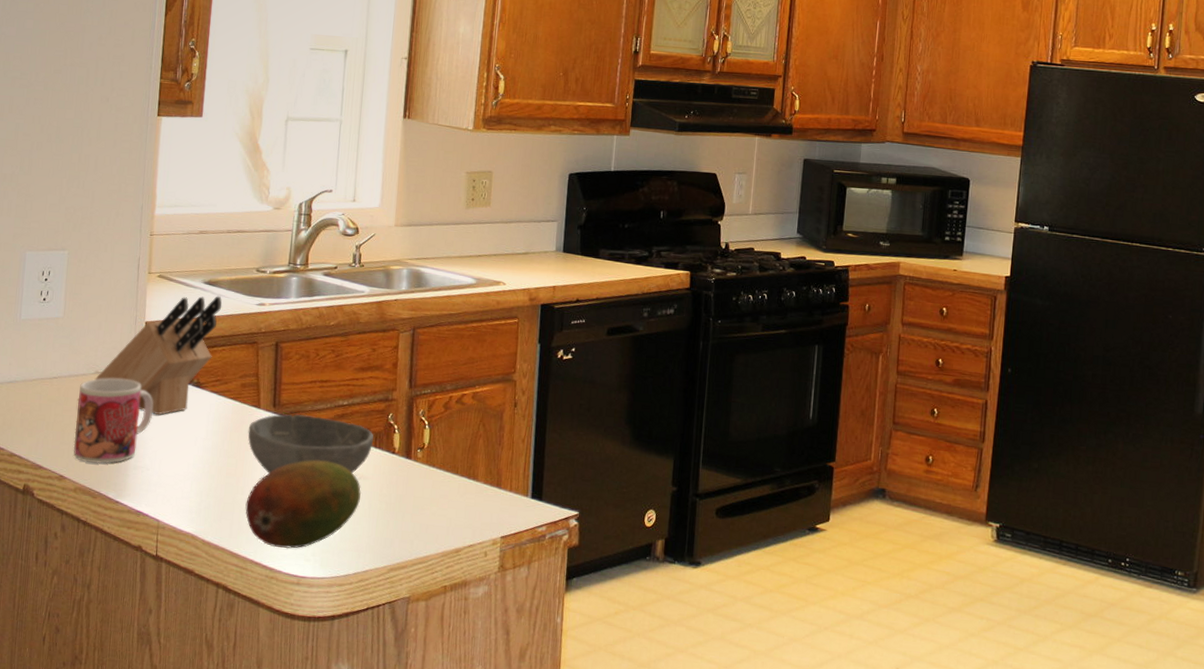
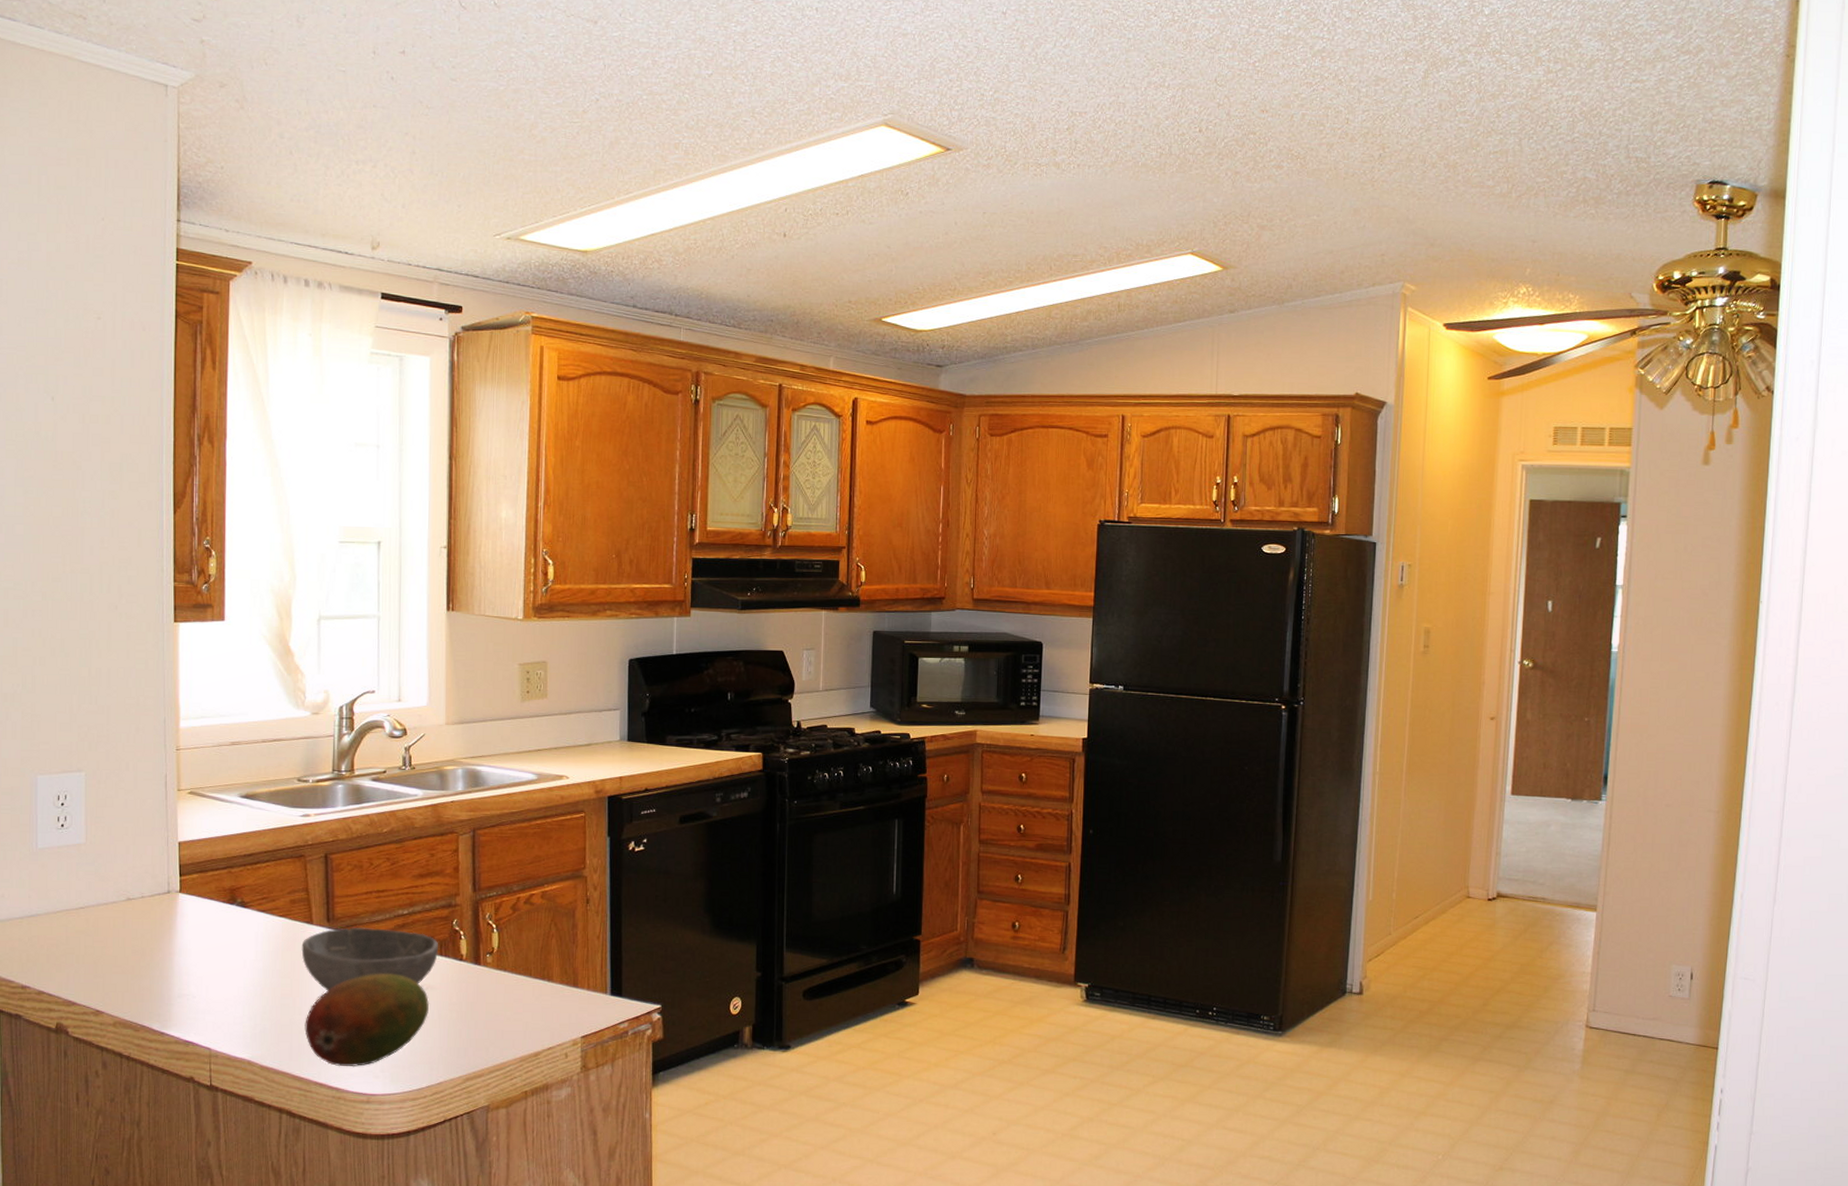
mug: present [73,378,153,464] -> none [108,903,195,994]
knife block: present [94,296,222,415] -> none [126,809,263,940]

